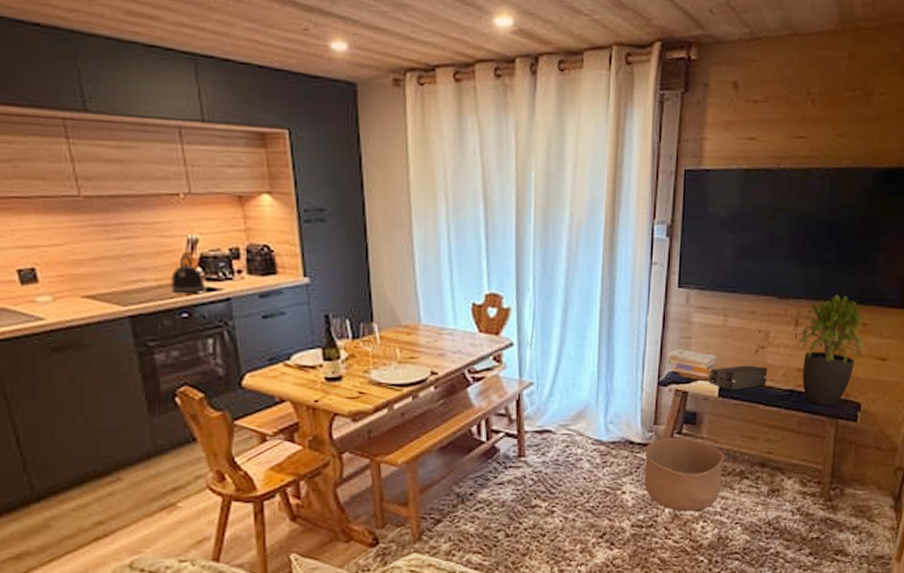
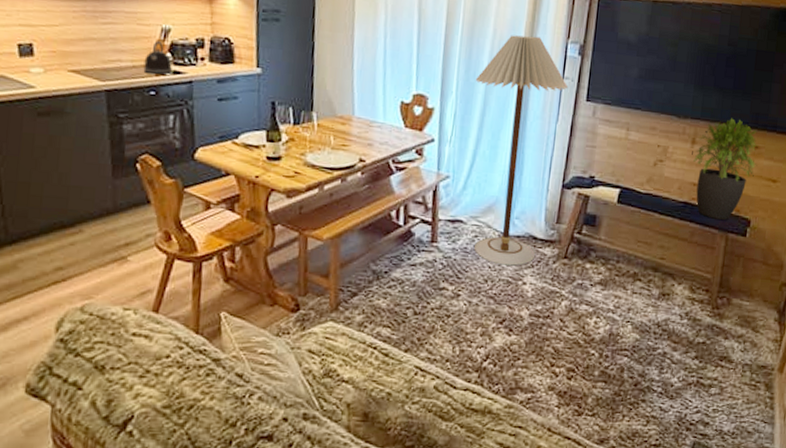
floor lamp: none [553,218,658,475] -> present [474,35,569,266]
basket: present [644,437,726,512] -> none [544,236,621,307]
books: present [667,348,718,382] -> none [573,155,619,189]
speaker: present [710,365,768,391] -> none [610,175,665,199]

